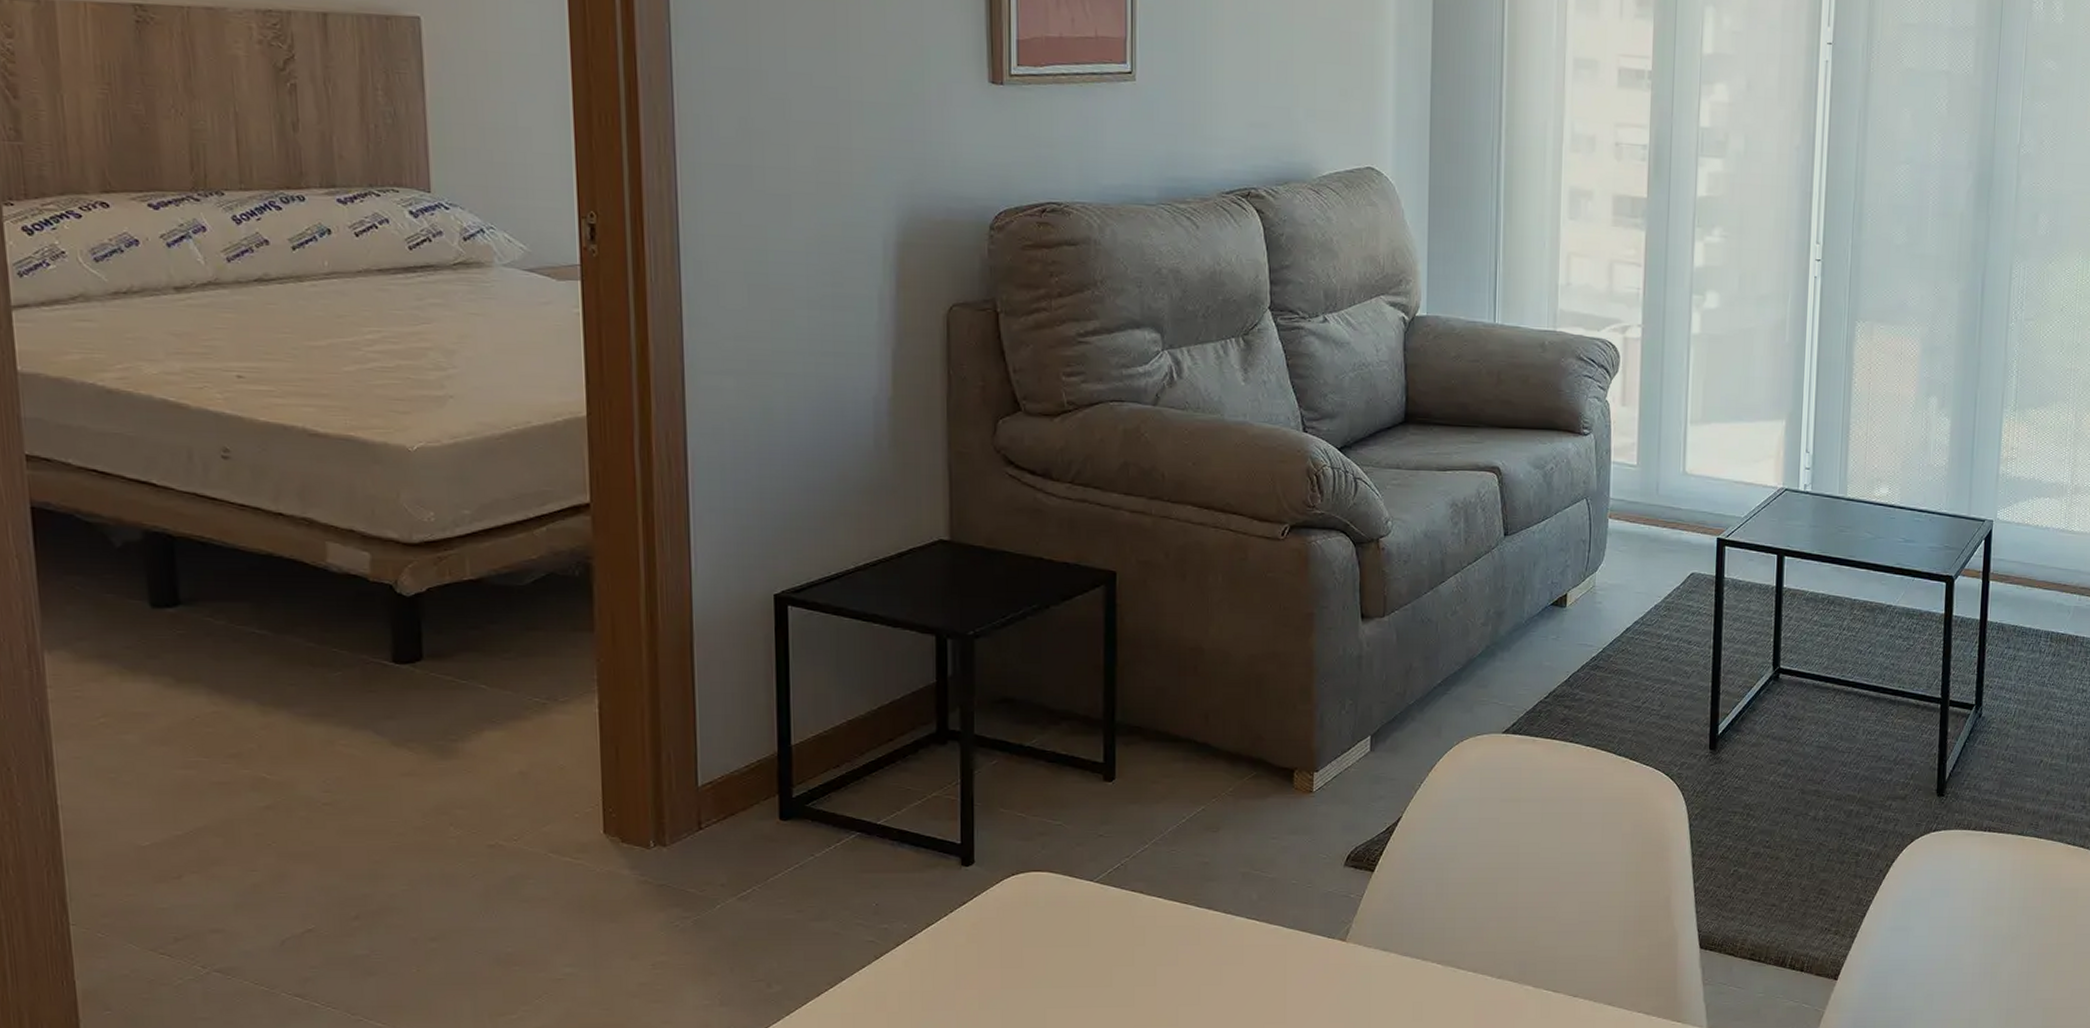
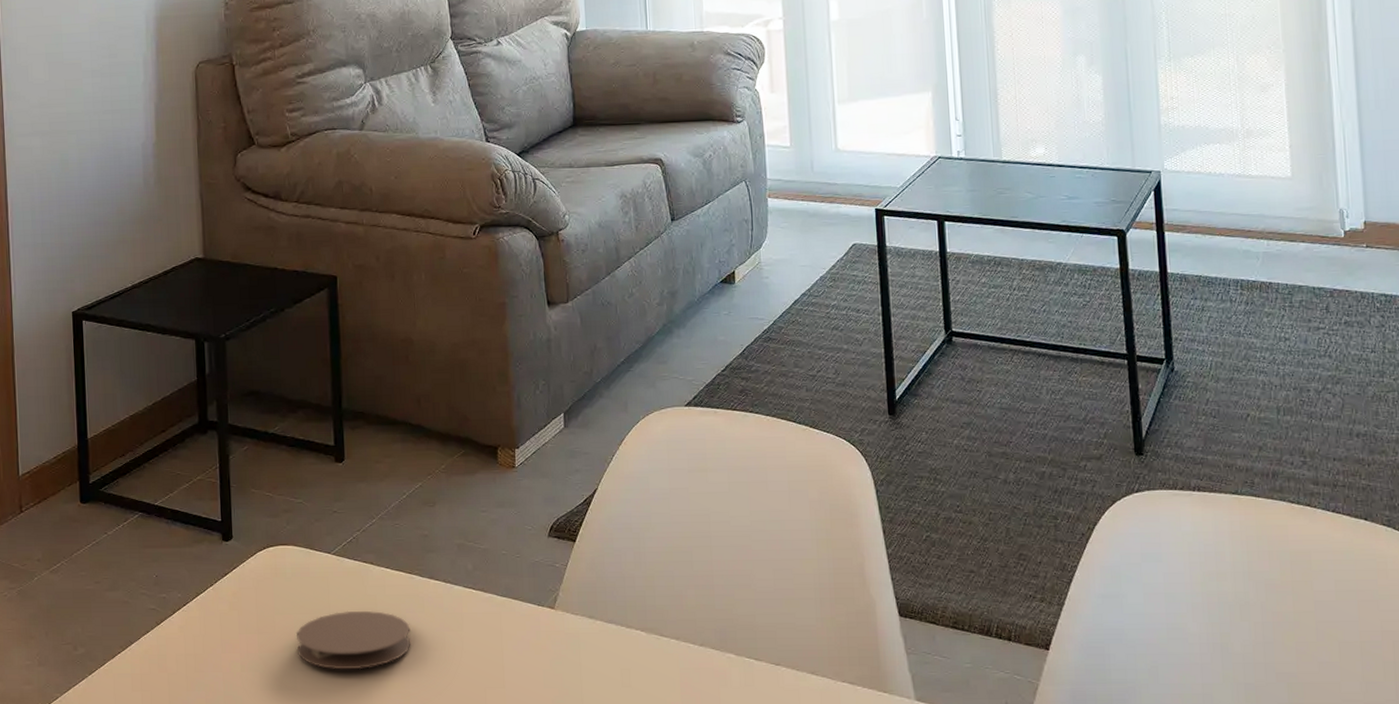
coaster: none [1047,943,1182,1007] -> present [295,610,411,670]

